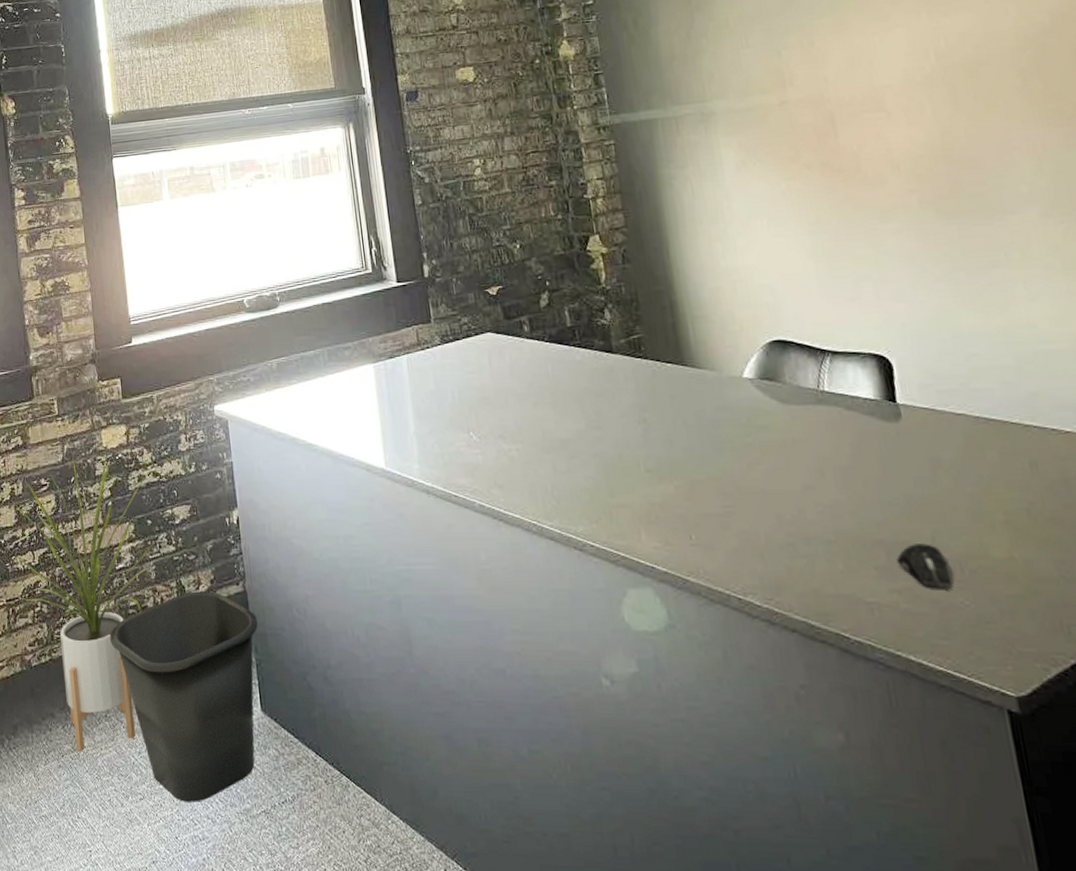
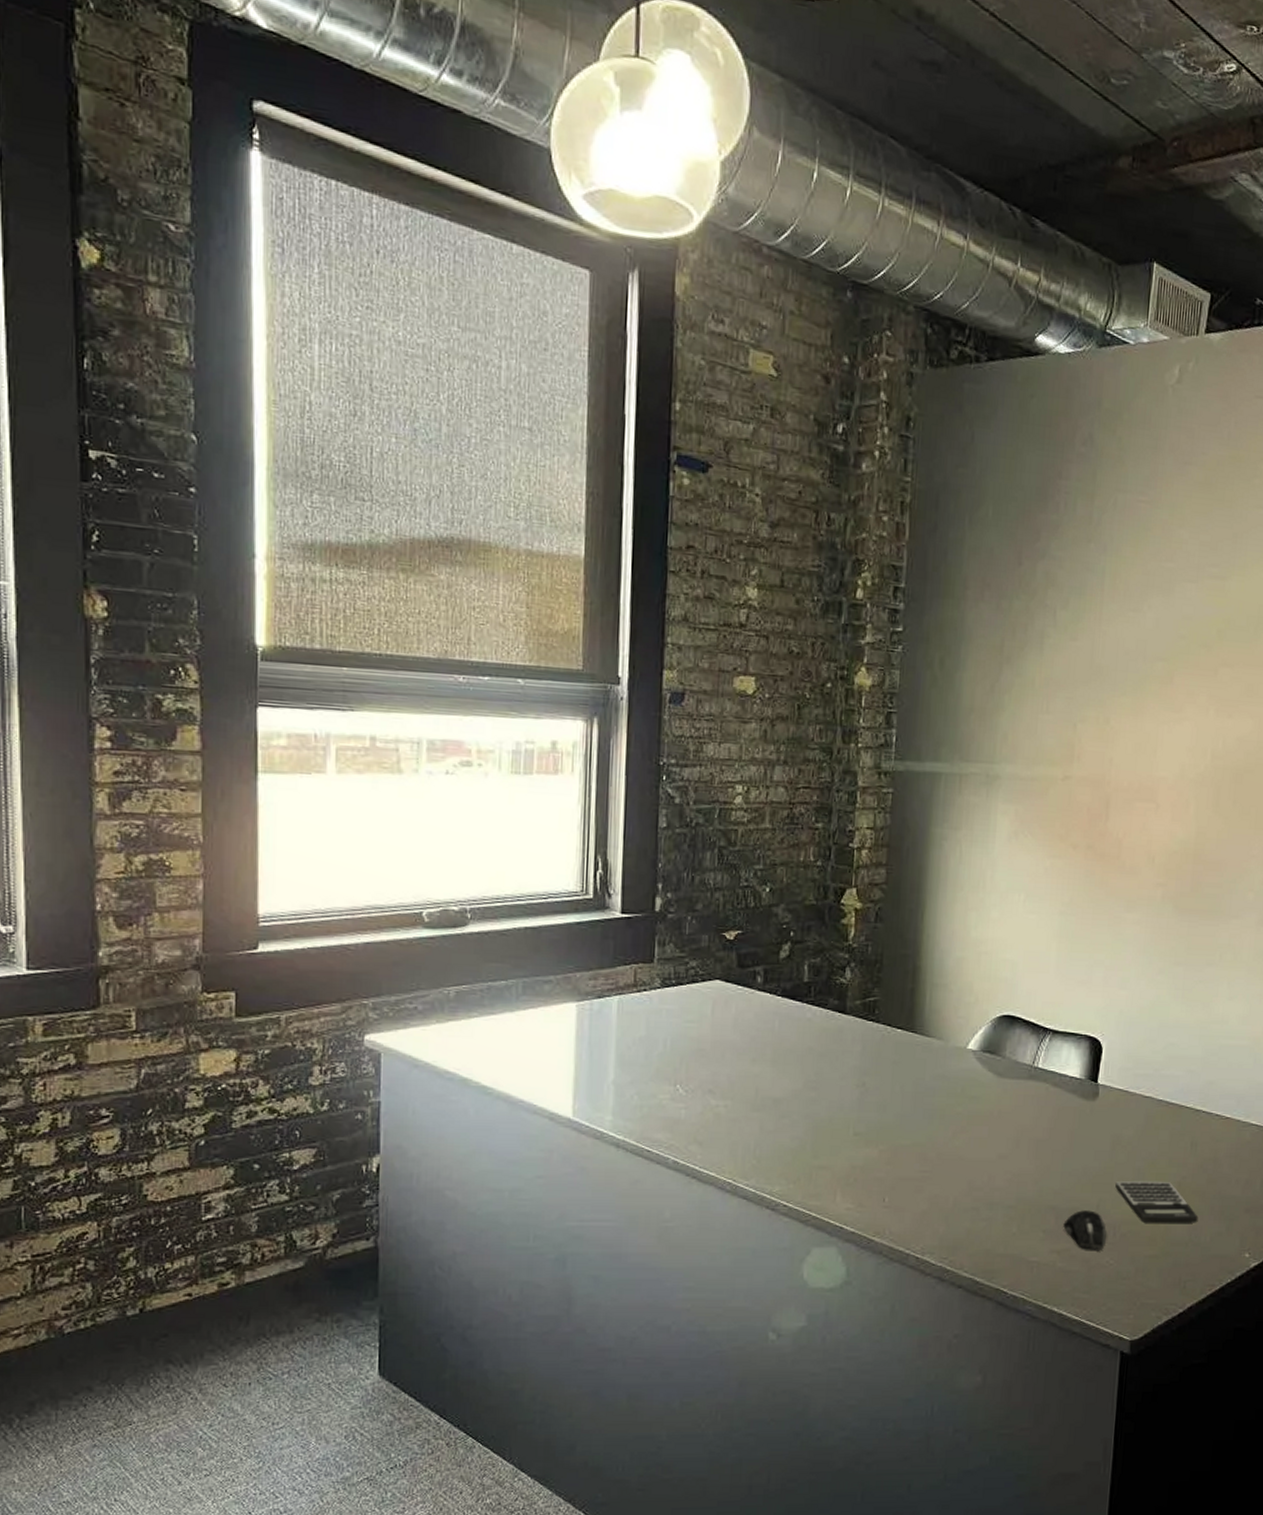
house plant: present [12,456,155,752] -> none [52,1083,260,1428]
waste bin: present [110,591,258,802] -> none [184,1247,387,1475]
calculator: none [947,507,1065,558] -> present [1115,1180,1198,1224]

